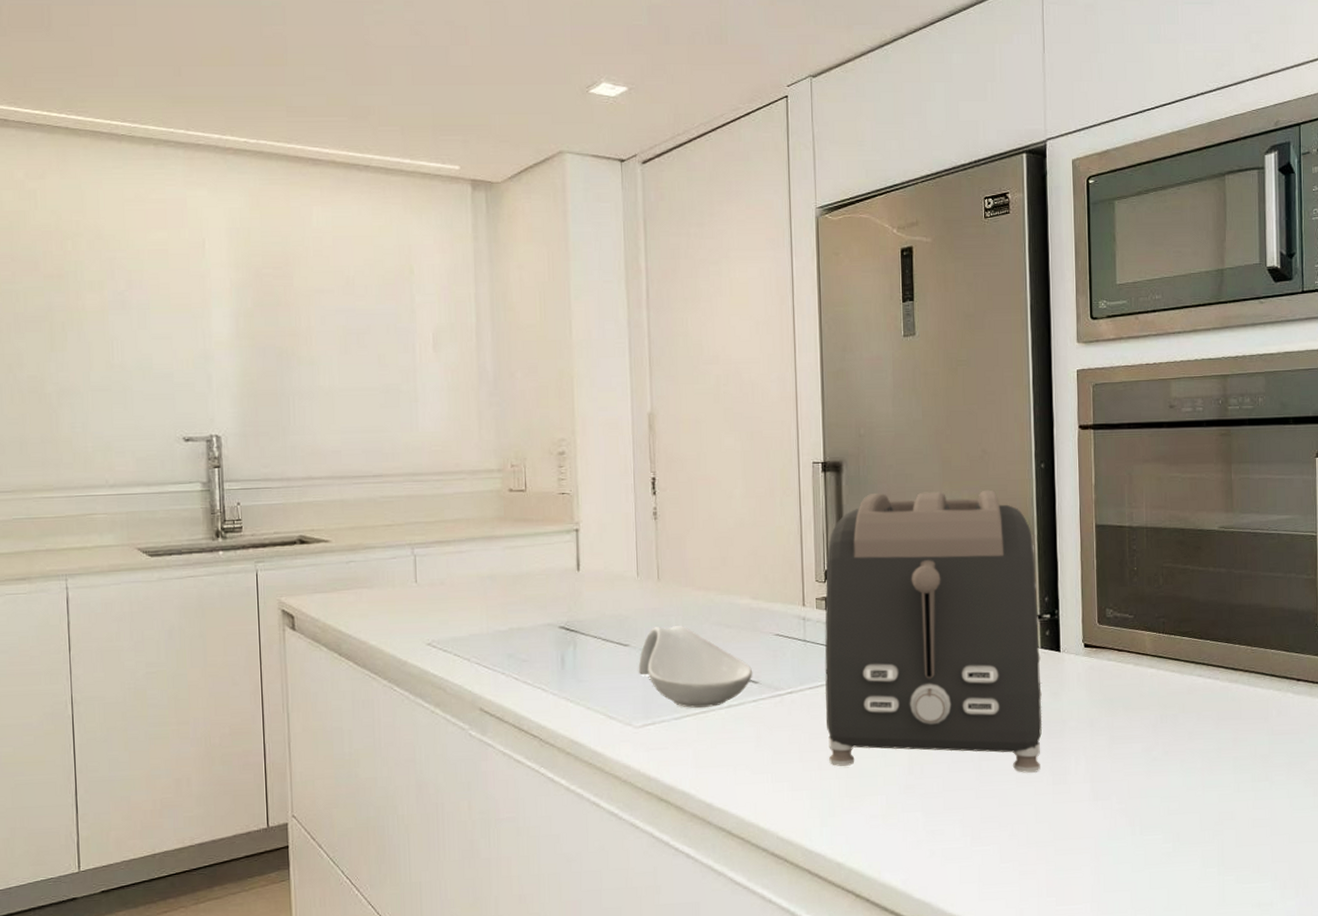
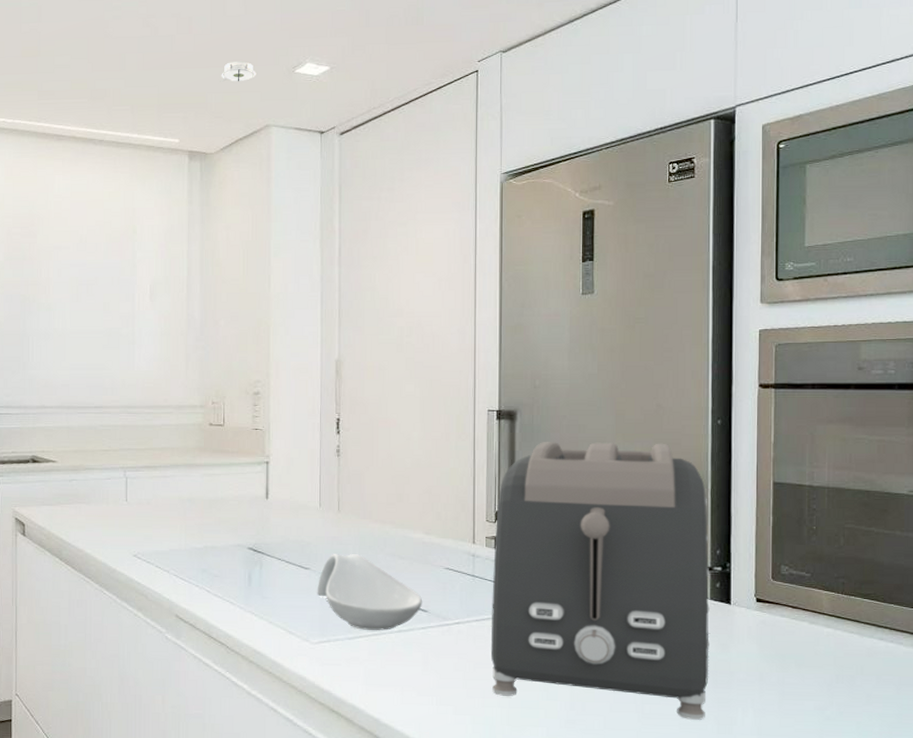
smoke detector: none [504,79,546,102] -> present [220,61,256,83]

